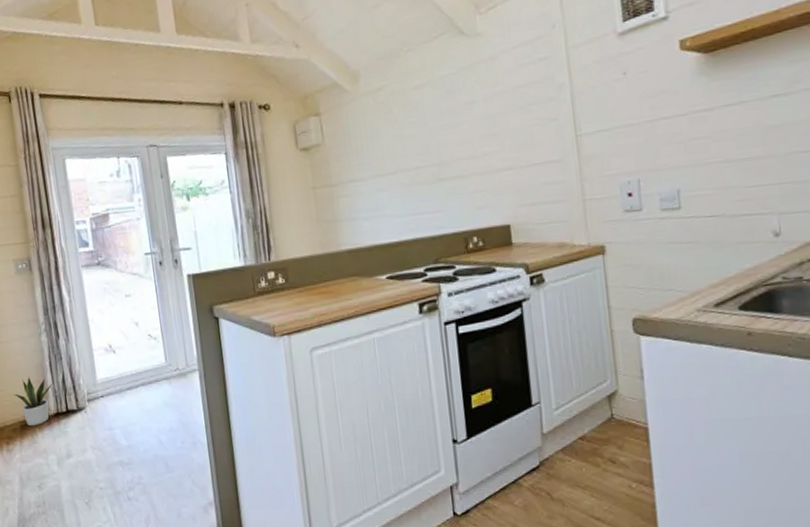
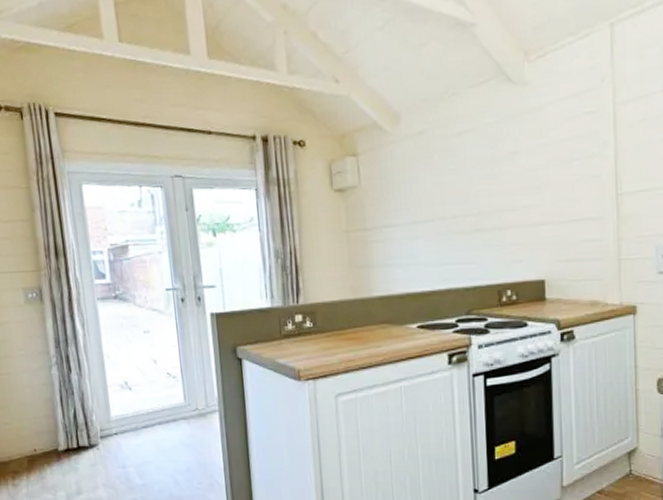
potted plant: present [14,376,54,427] -> none [21,410,64,462]

